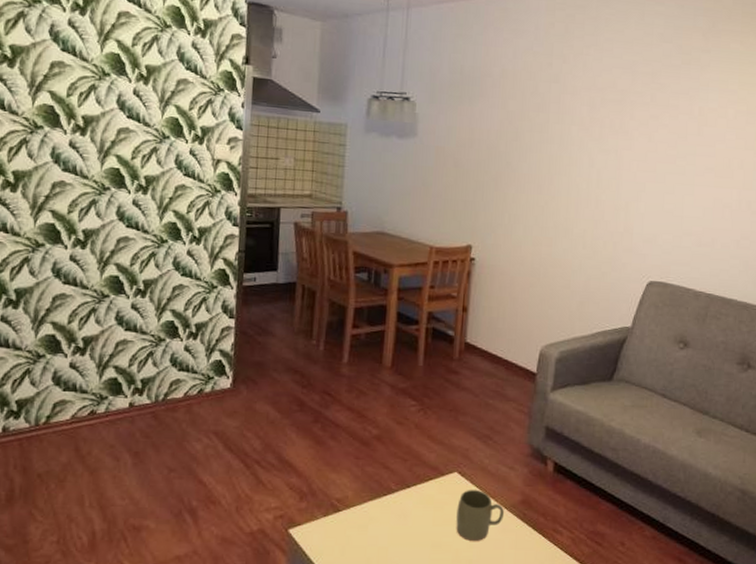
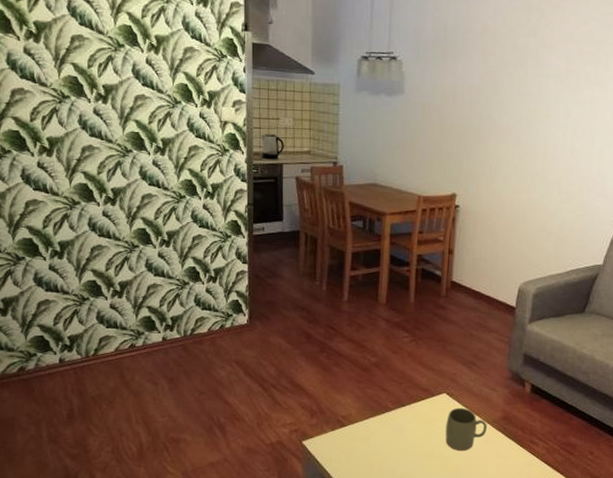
kettle: none [257,173,284,203] -> present [261,133,285,160]

